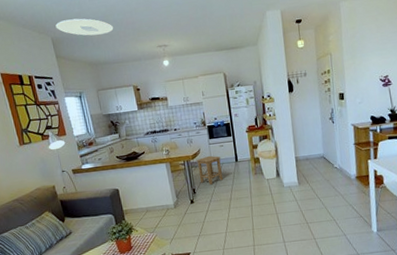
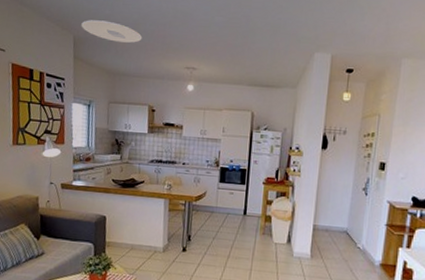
stool: present [196,155,223,186] -> none [198,201,228,236]

